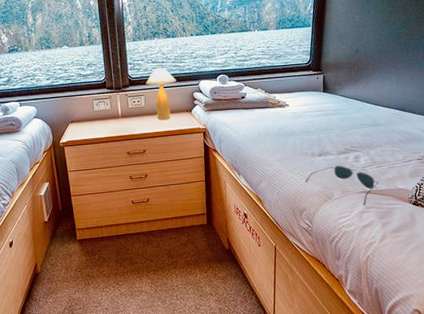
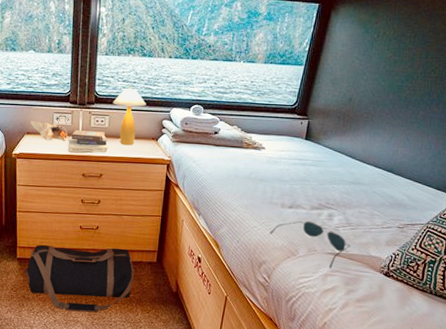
seashell: none [72,103,109,127] -> present [30,117,68,142]
duffel bag: none [86,216,189,283] -> present [24,244,135,313]
books: none [110,111,148,134] -> present [68,130,109,153]

